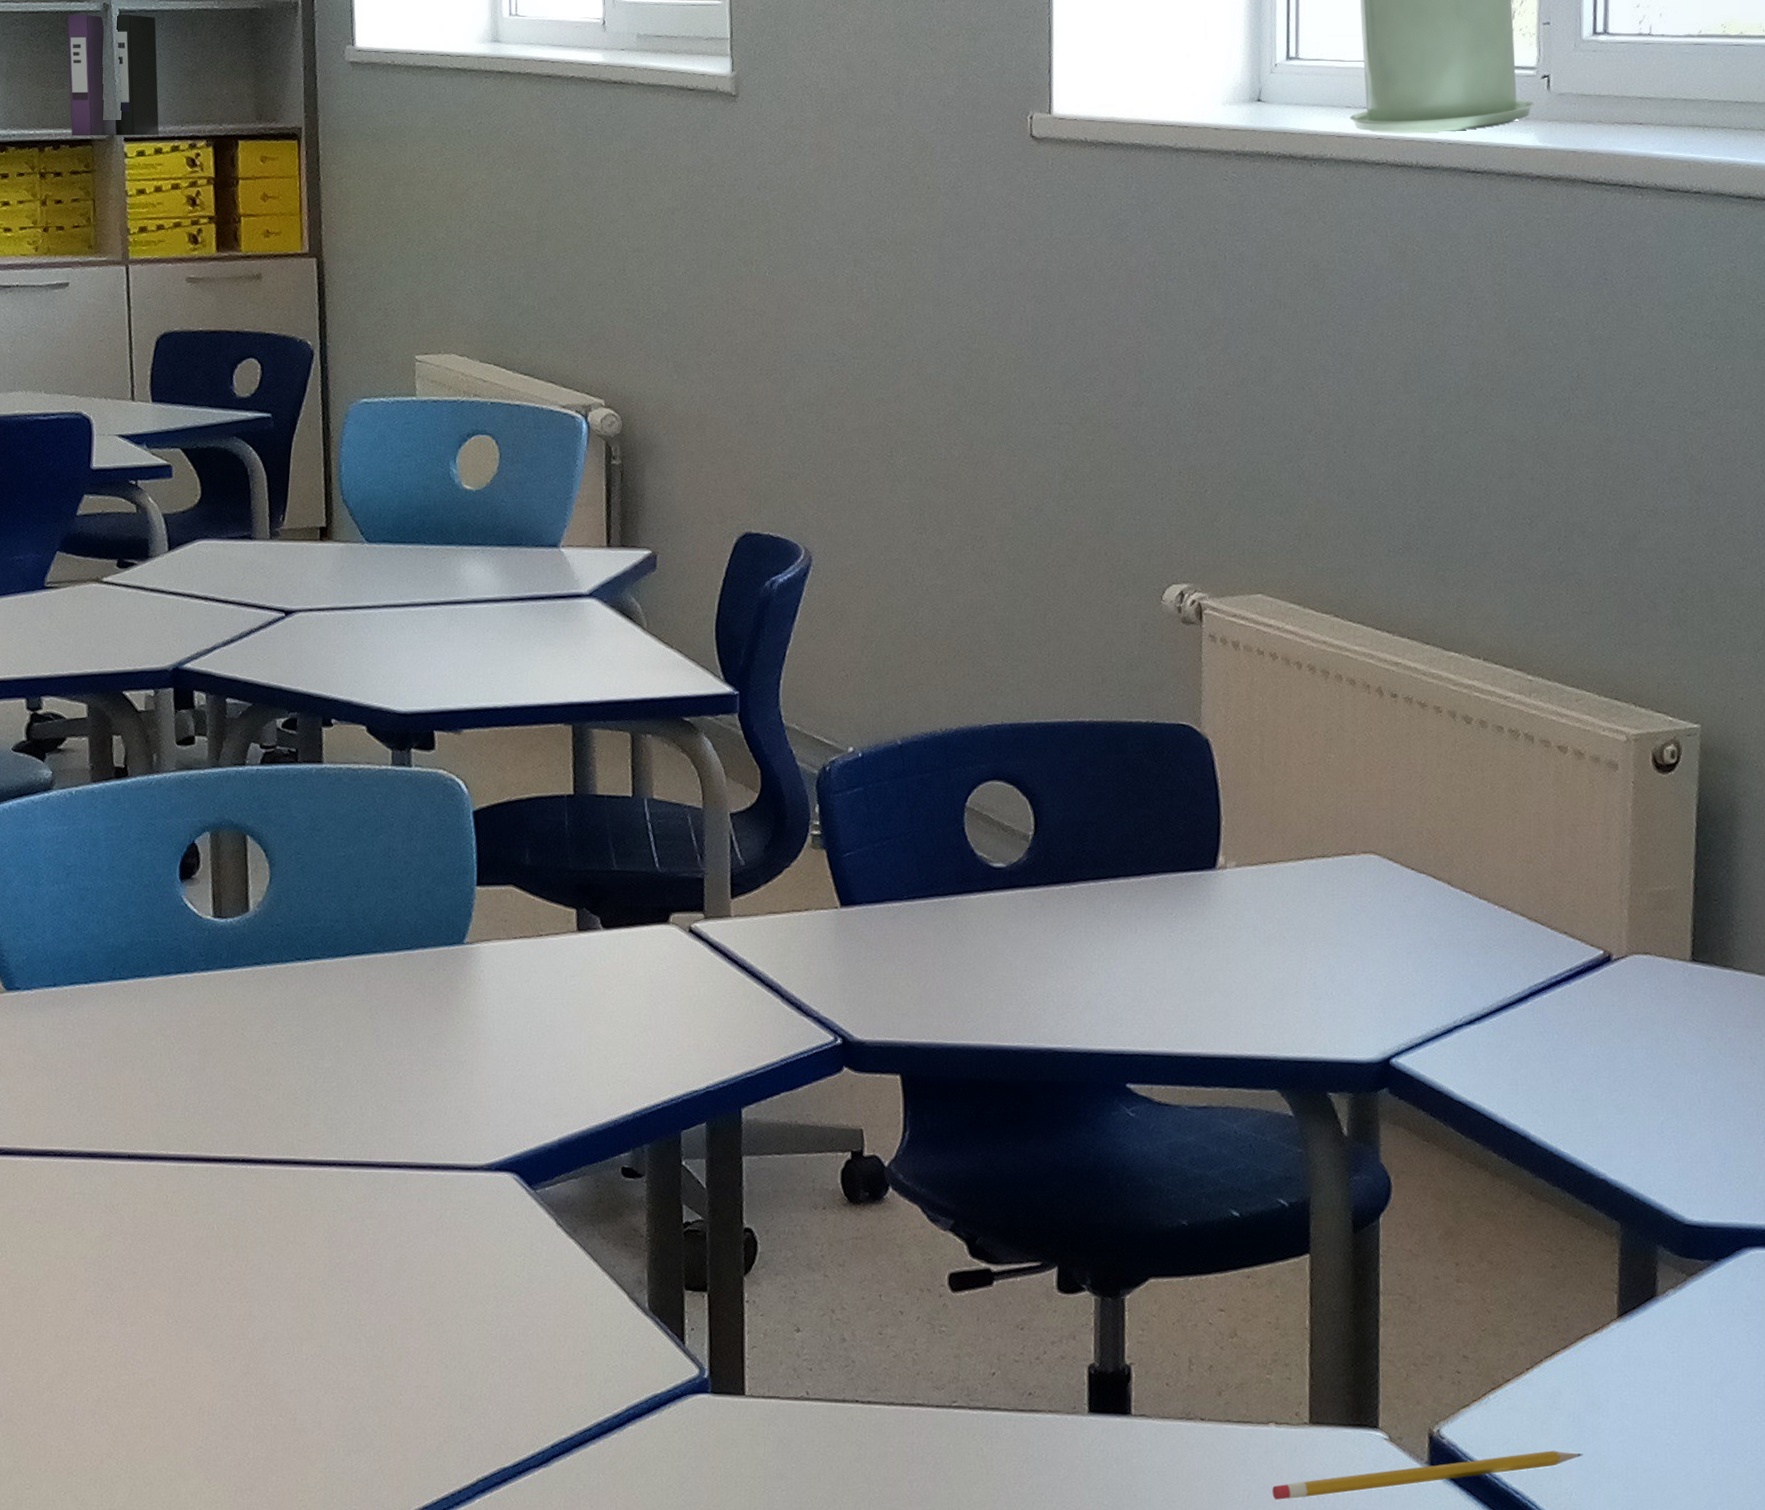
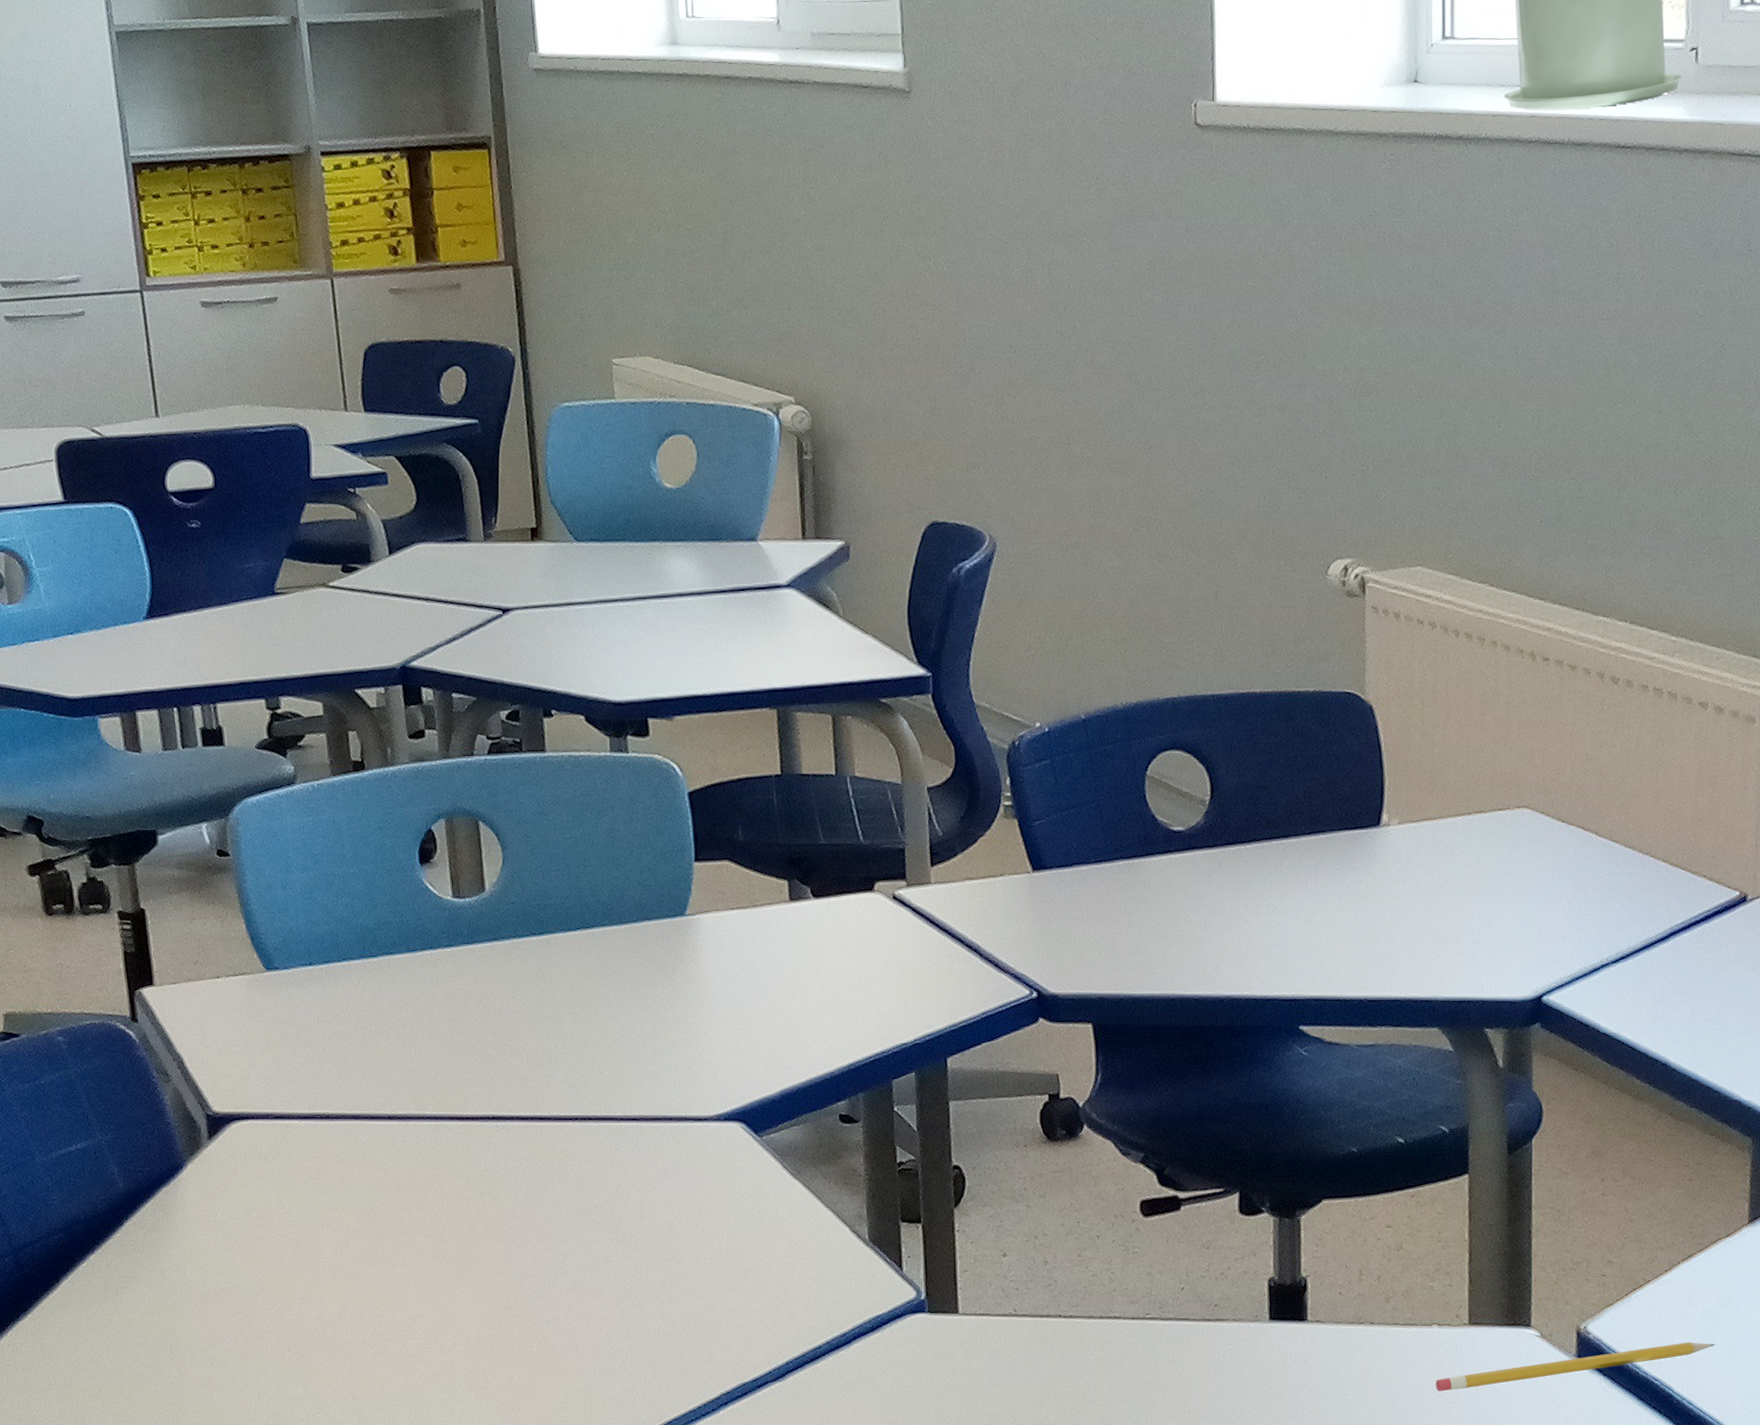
binder: present [67,14,117,136] -> none [257,28,313,152]
binder: present [115,14,160,136] -> none [303,27,354,150]

